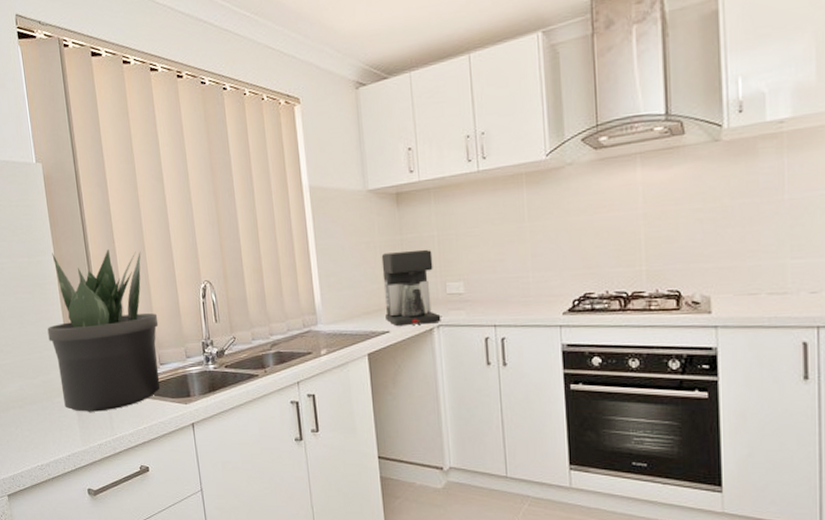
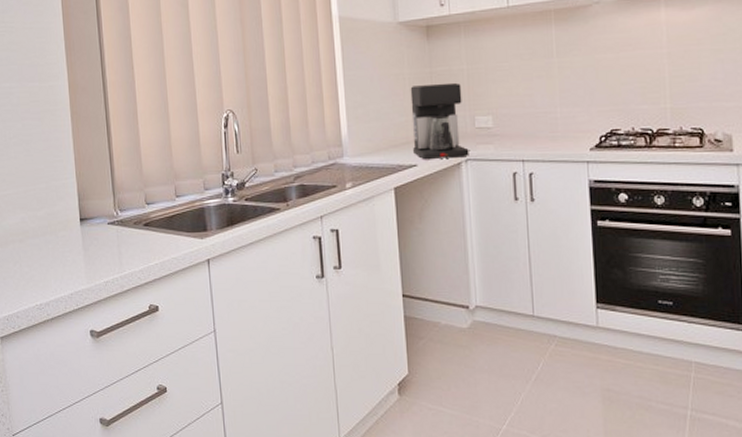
planter: present [47,249,161,412] -> none [56,75,177,247]

